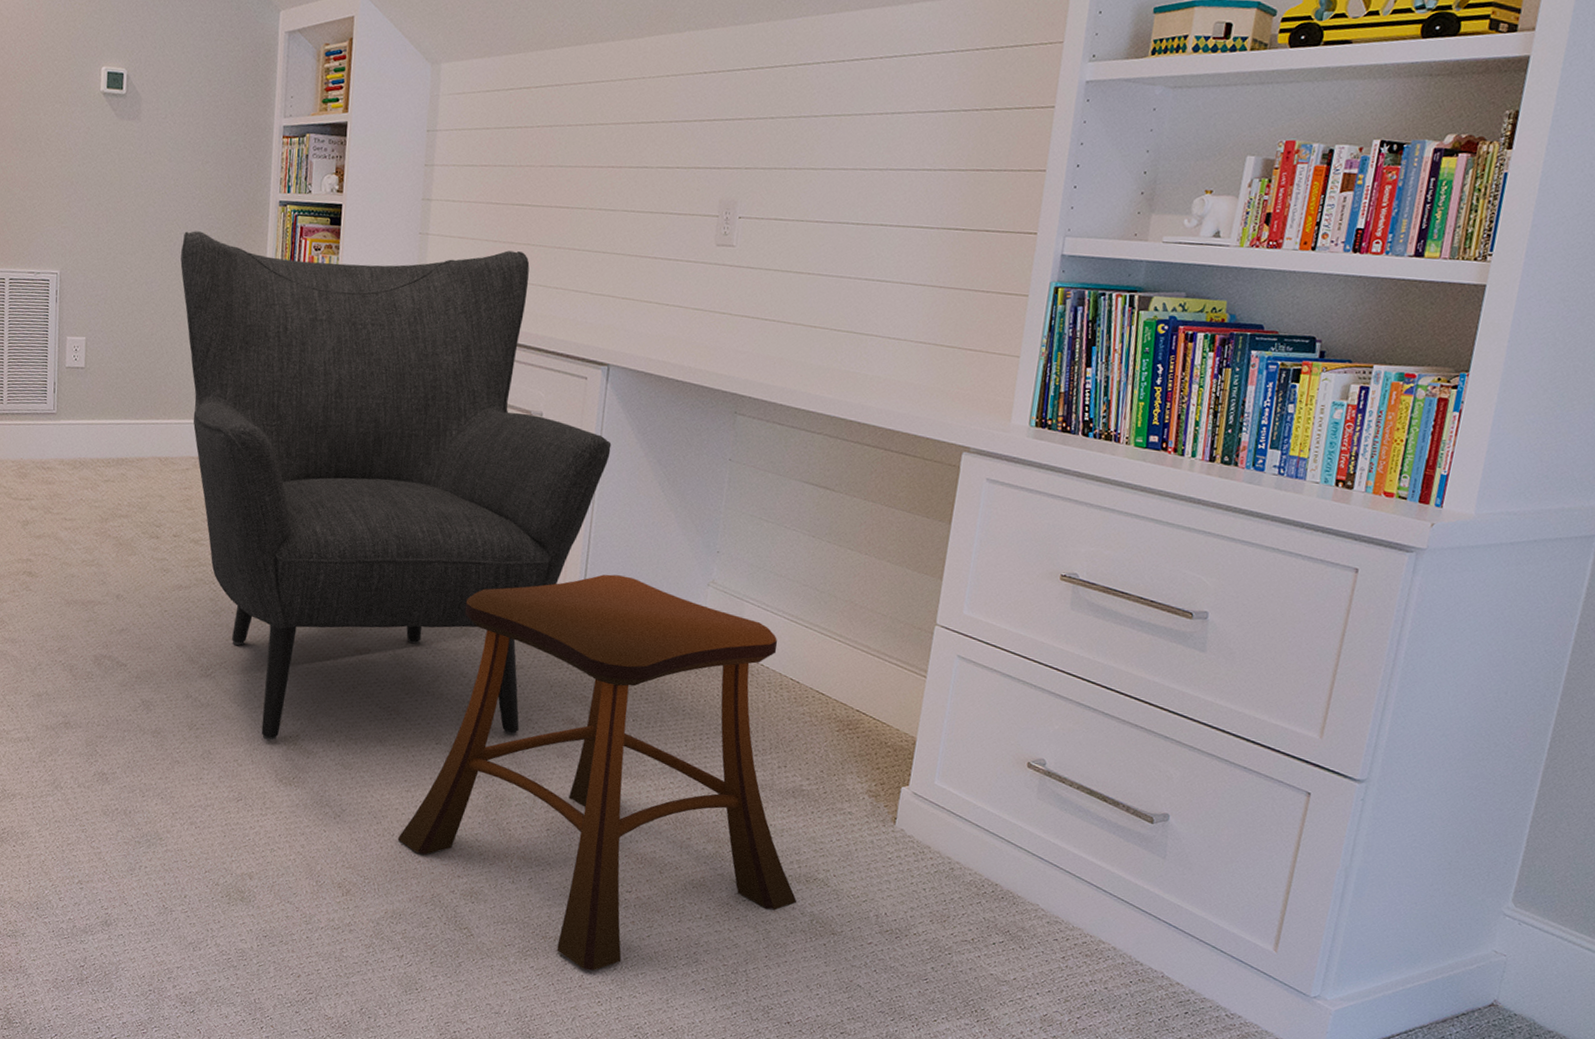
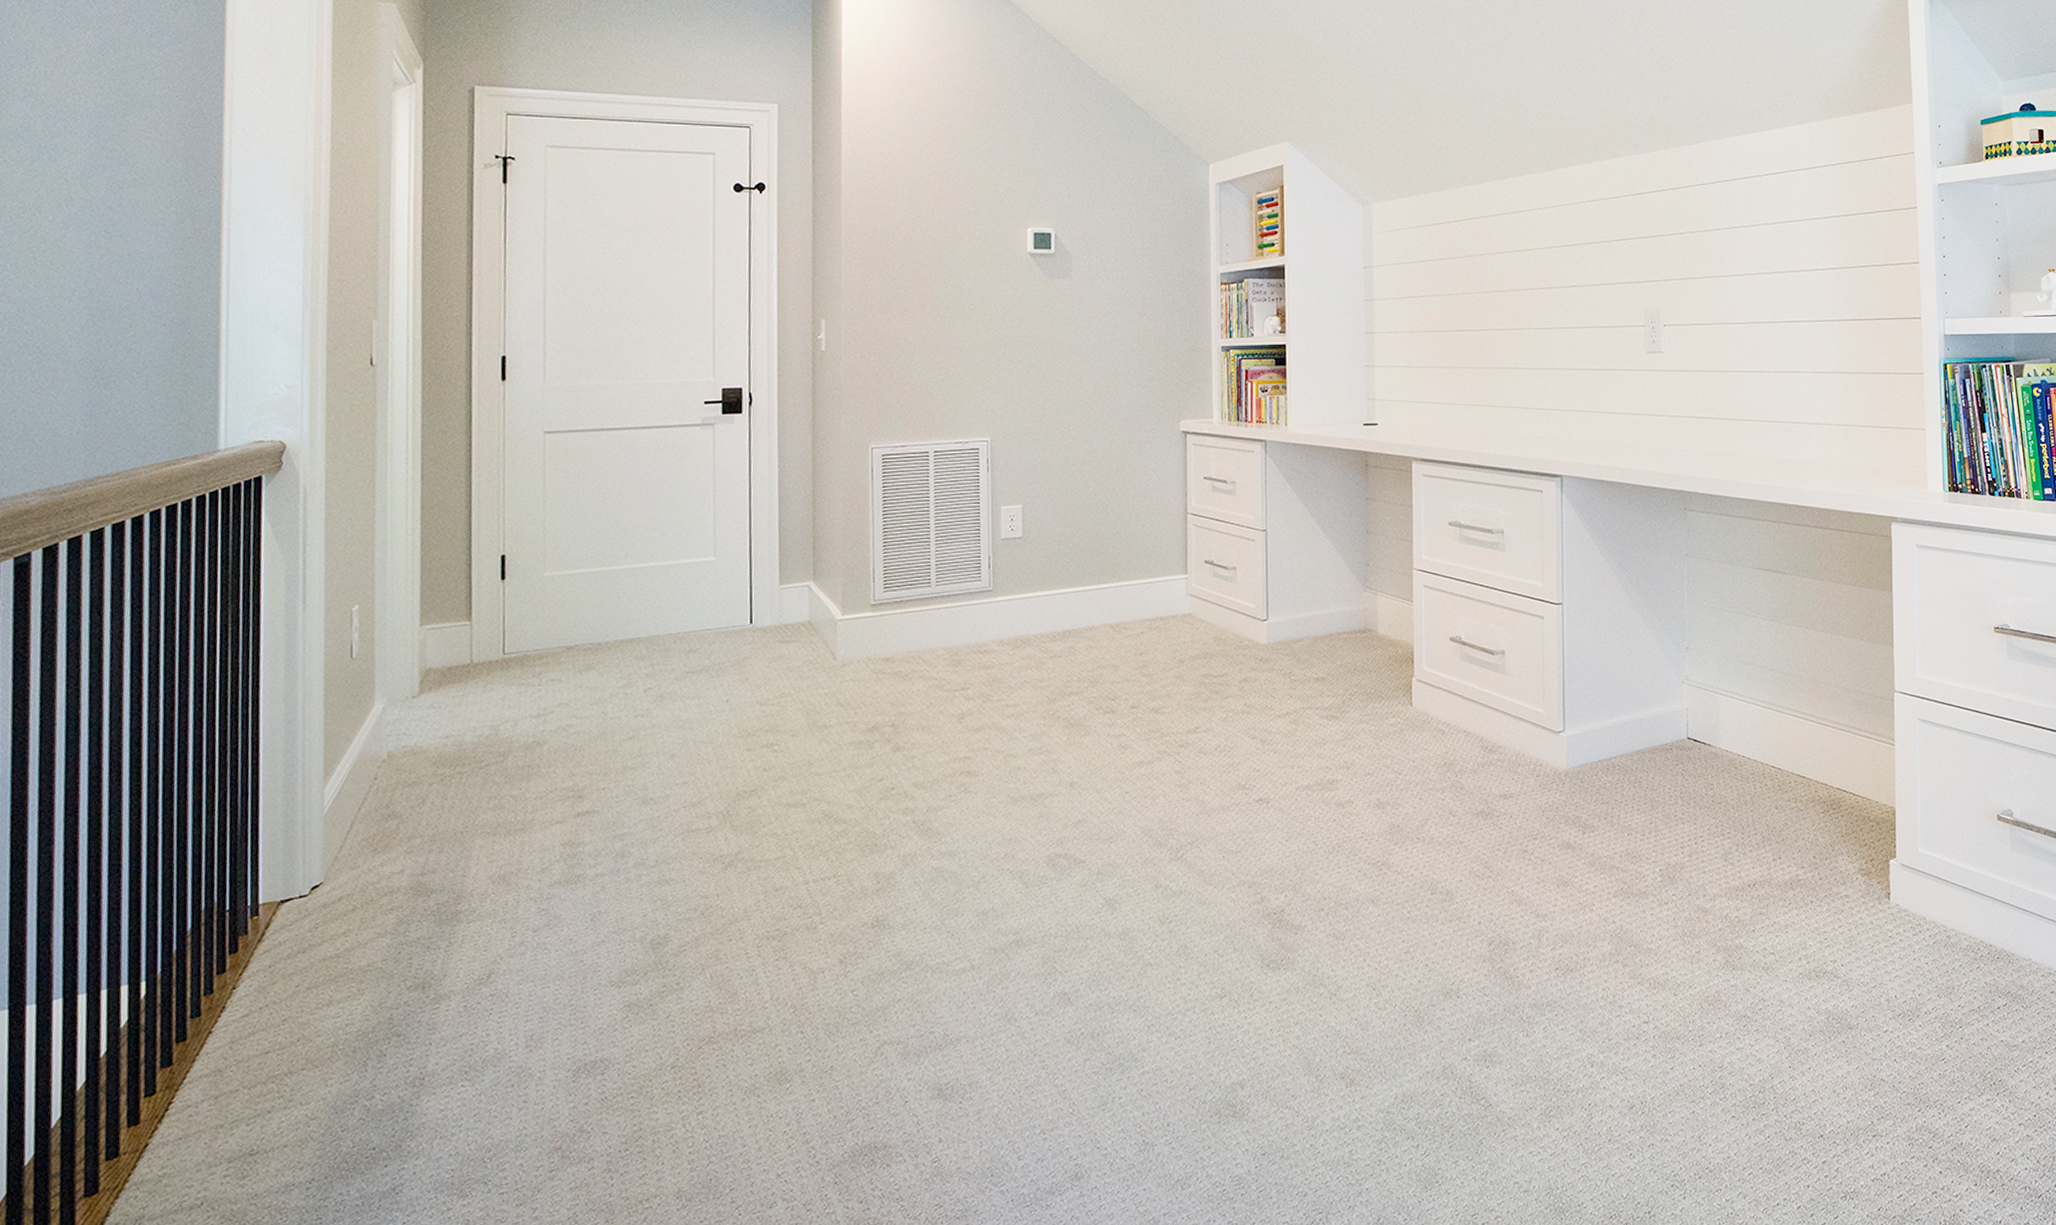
chair: present [180,231,612,741] -> none [1122,375,1573,922]
stool: present [397,574,797,971] -> none [1400,685,1810,1120]

